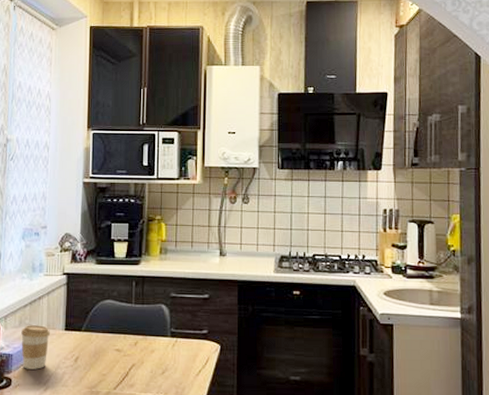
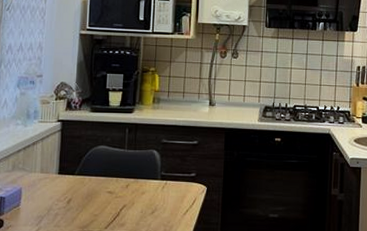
coffee cup: present [21,325,50,369] -> none [14,169,43,211]

